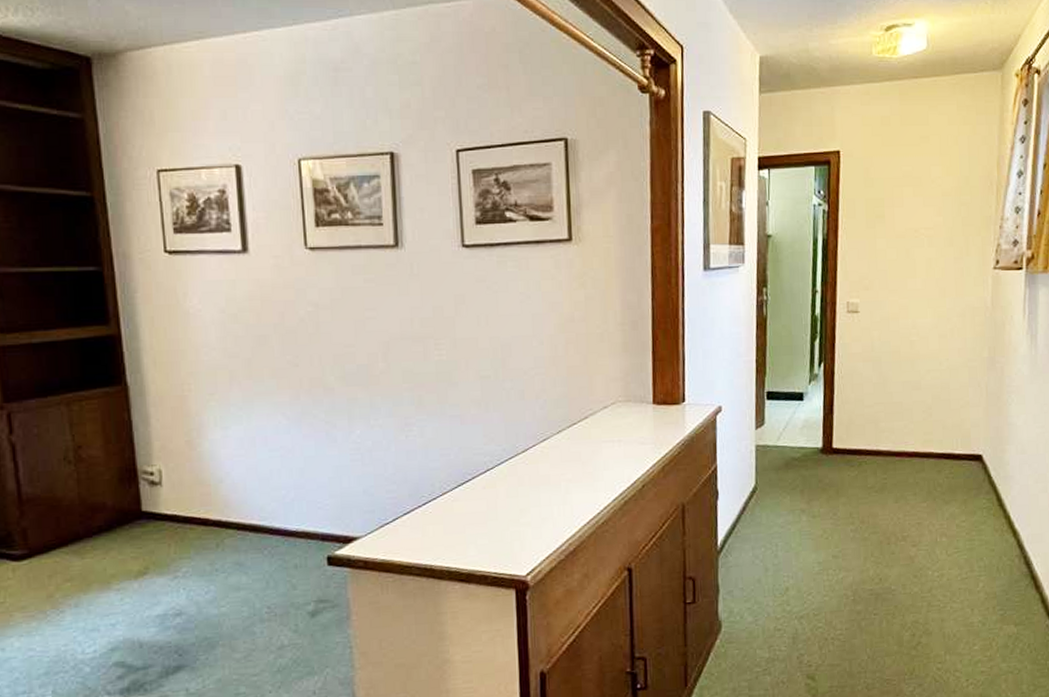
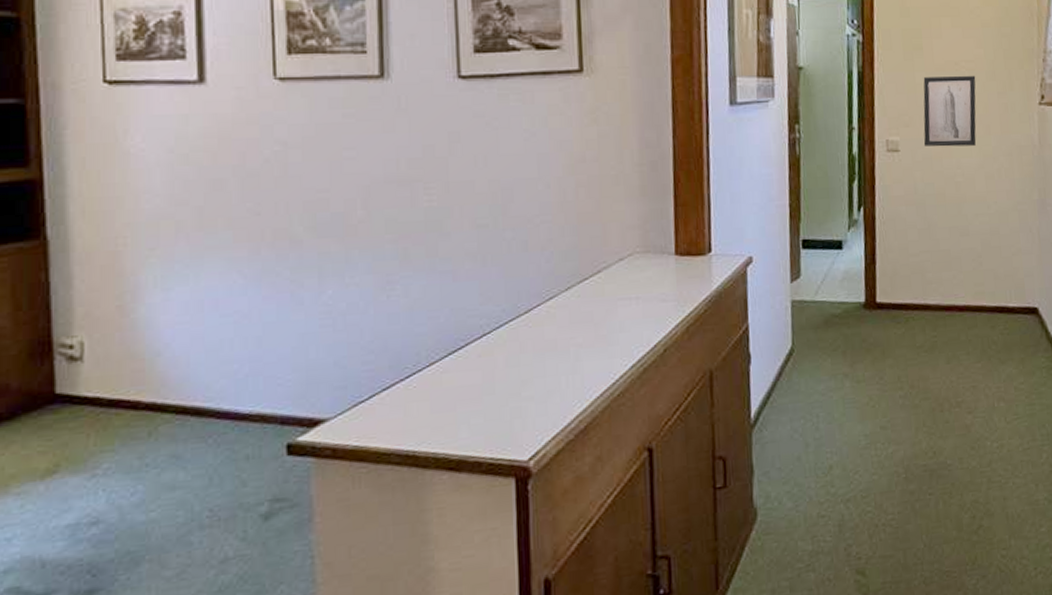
wall art: none [882,241,934,309] -> present [923,75,976,147]

